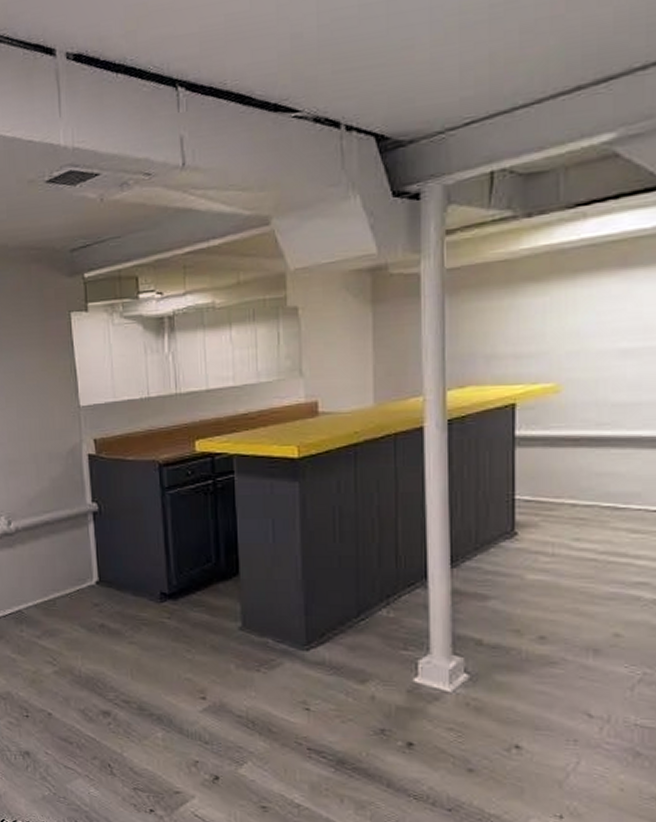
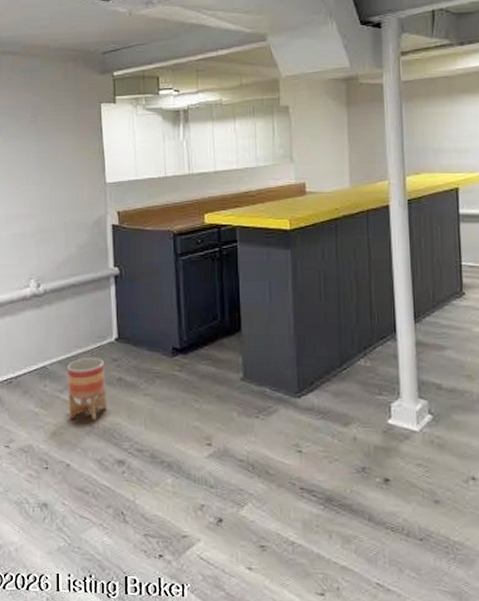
planter: none [44,602,89,669] -> present [66,358,107,421]

